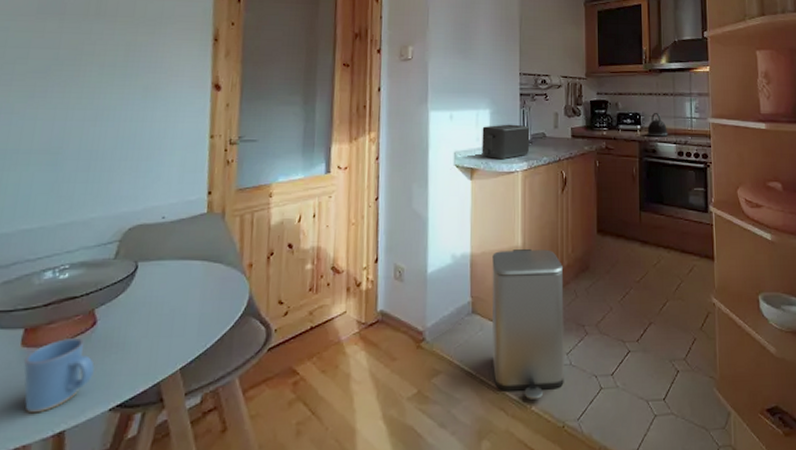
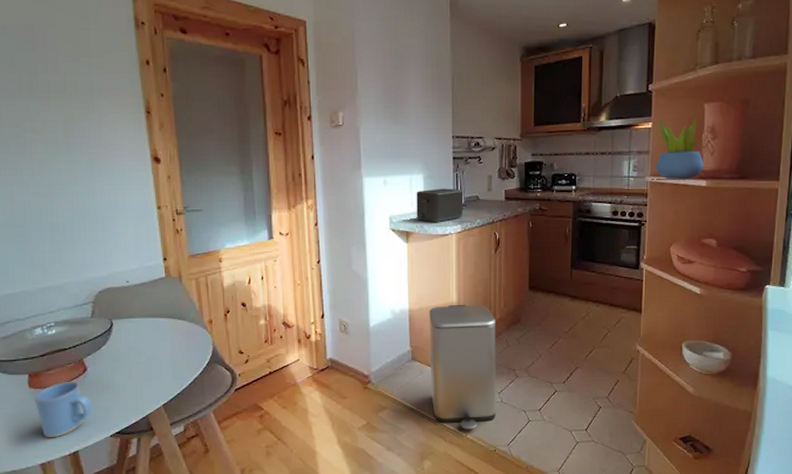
kettle: present [647,112,668,138] -> none [582,172,604,198]
succulent plant: none [716,61,762,121] -> present [655,115,704,179]

